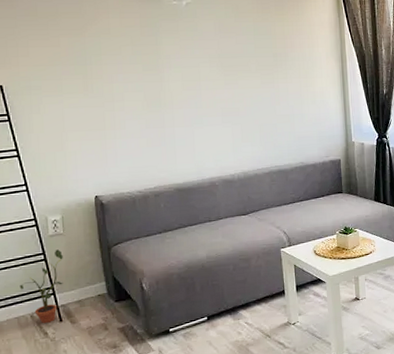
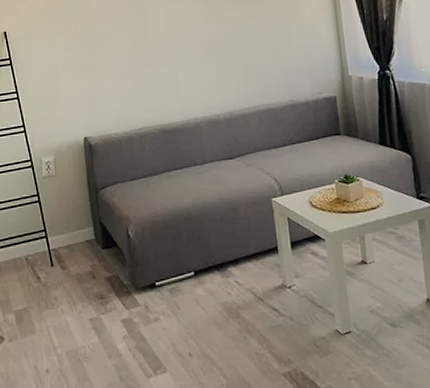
potted plant: present [19,249,63,324] -> none [16,191,55,268]

